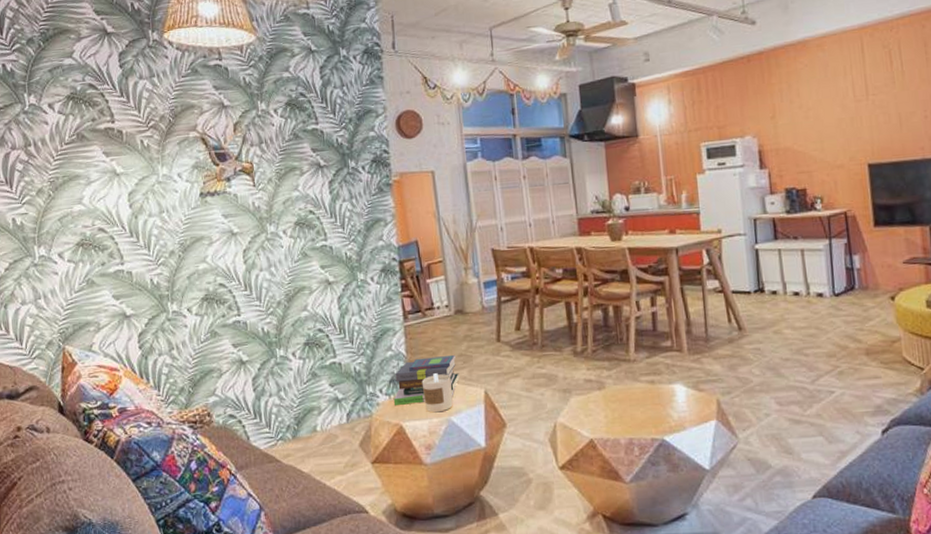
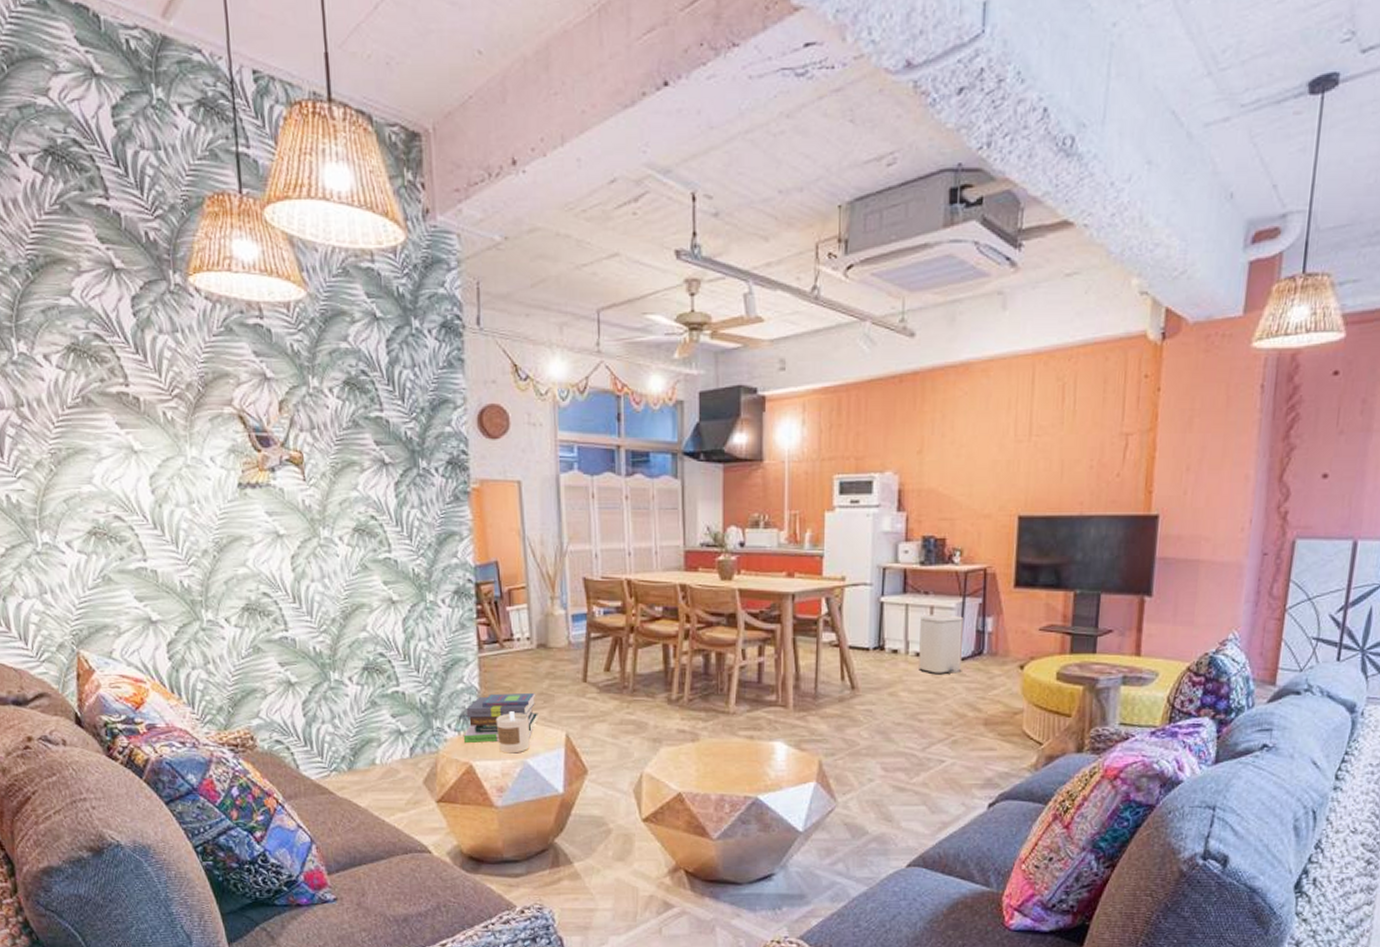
pedal bin: none [793,255,838,312] -> present [918,613,963,675]

